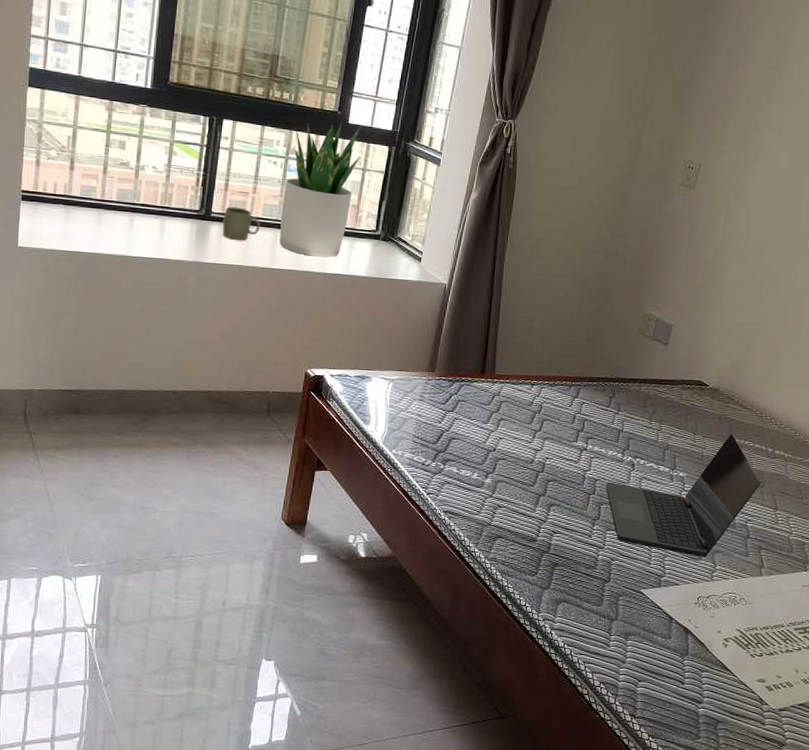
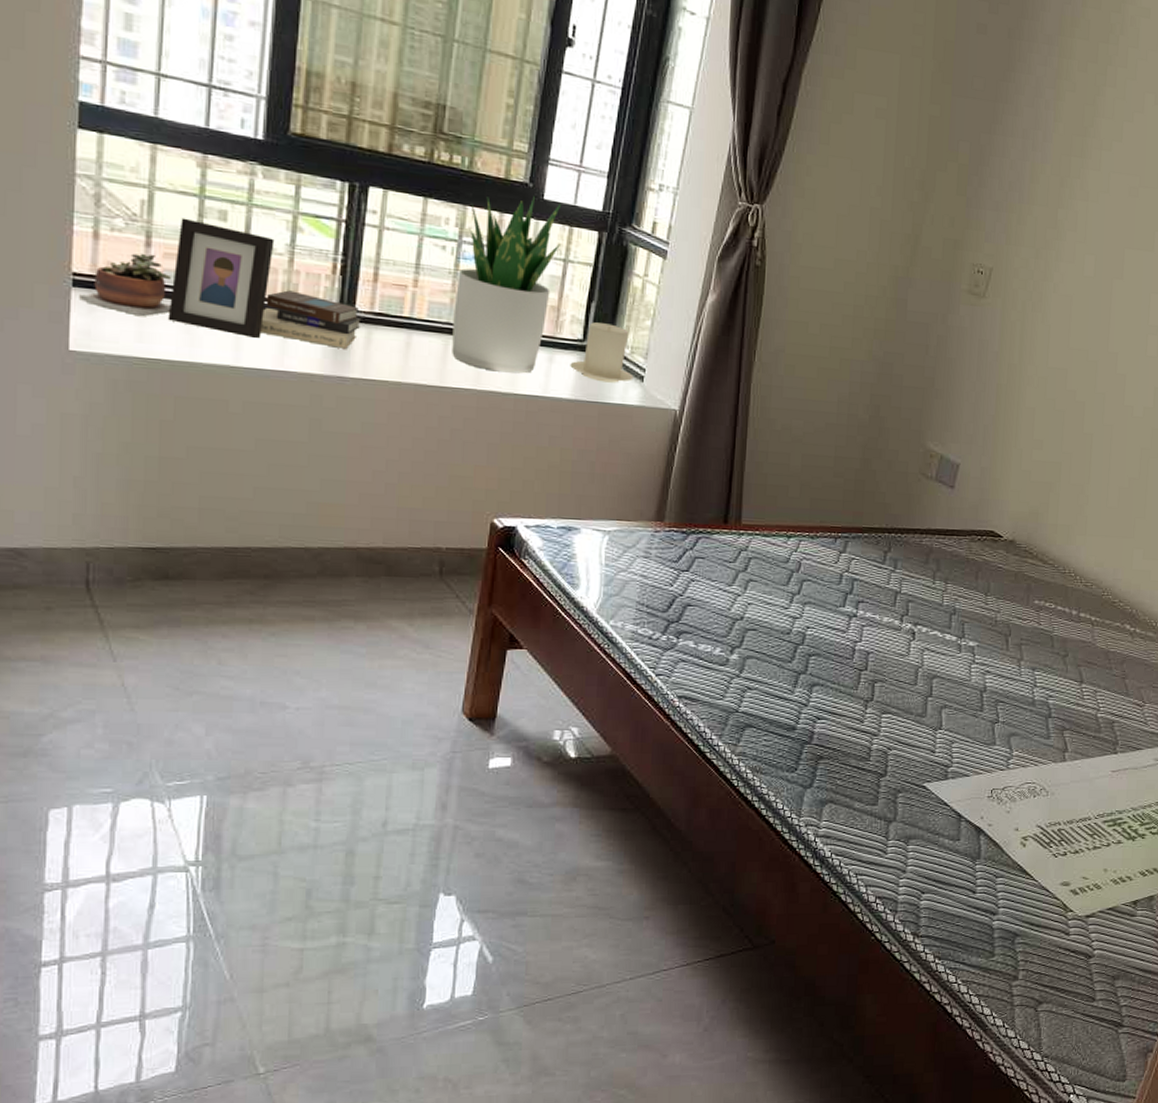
succulent plant: none [26,174,86,221] -> present [79,253,171,317]
picture frame: none [83,148,157,236] -> present [167,218,275,340]
books: none [145,198,216,241] -> present [260,290,362,349]
mug: present [222,206,260,240] -> none [371,303,424,349]
candle: none [366,216,413,264] -> present [570,322,634,383]
laptop: present [606,433,761,557] -> none [881,593,1064,741]

